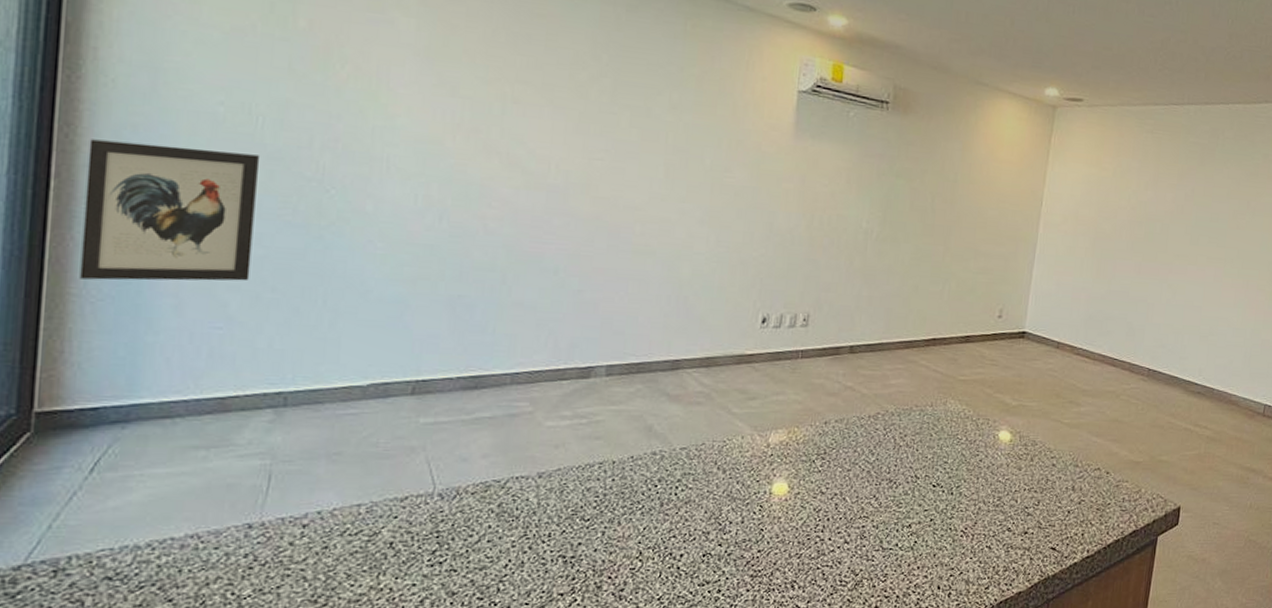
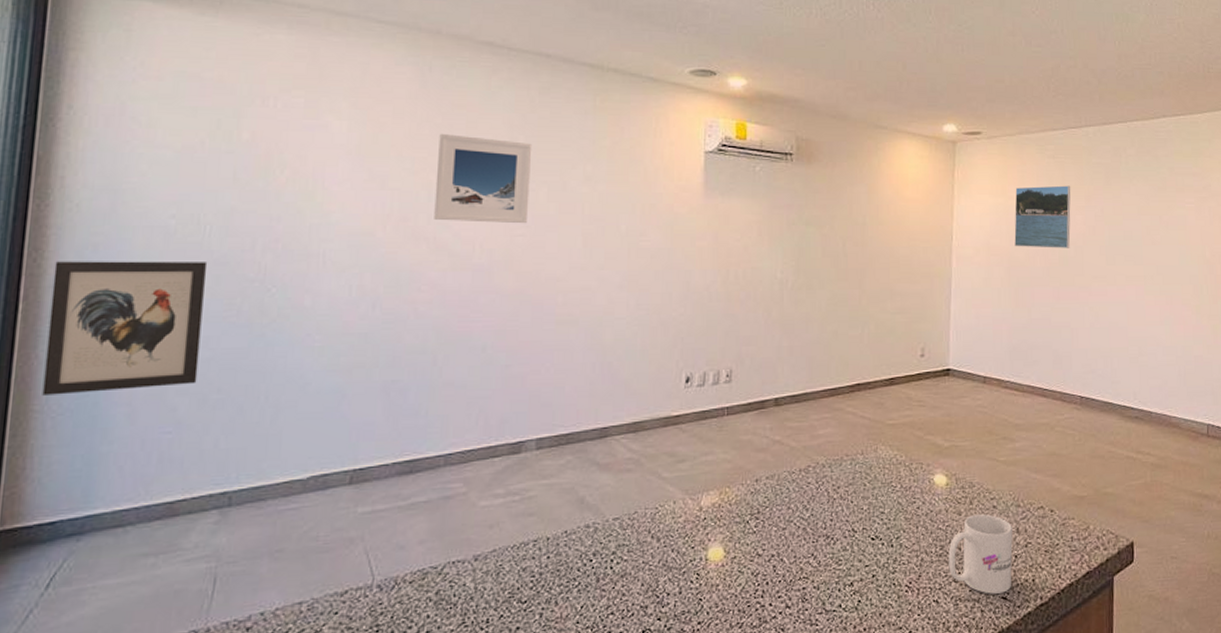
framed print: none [507,42,616,148] -> present [434,133,532,224]
mug: none [1004,471,1068,544] -> present [948,514,1013,594]
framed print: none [1103,159,1166,225] -> present [1014,185,1071,248]

